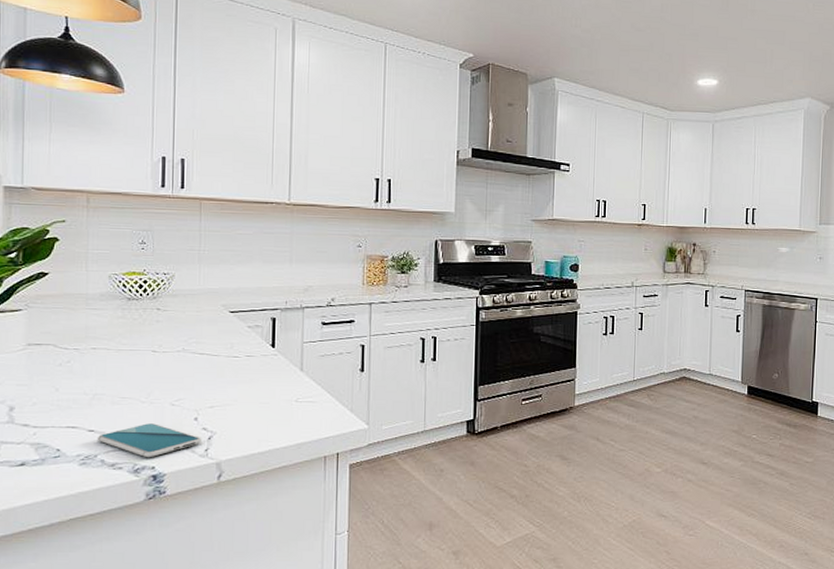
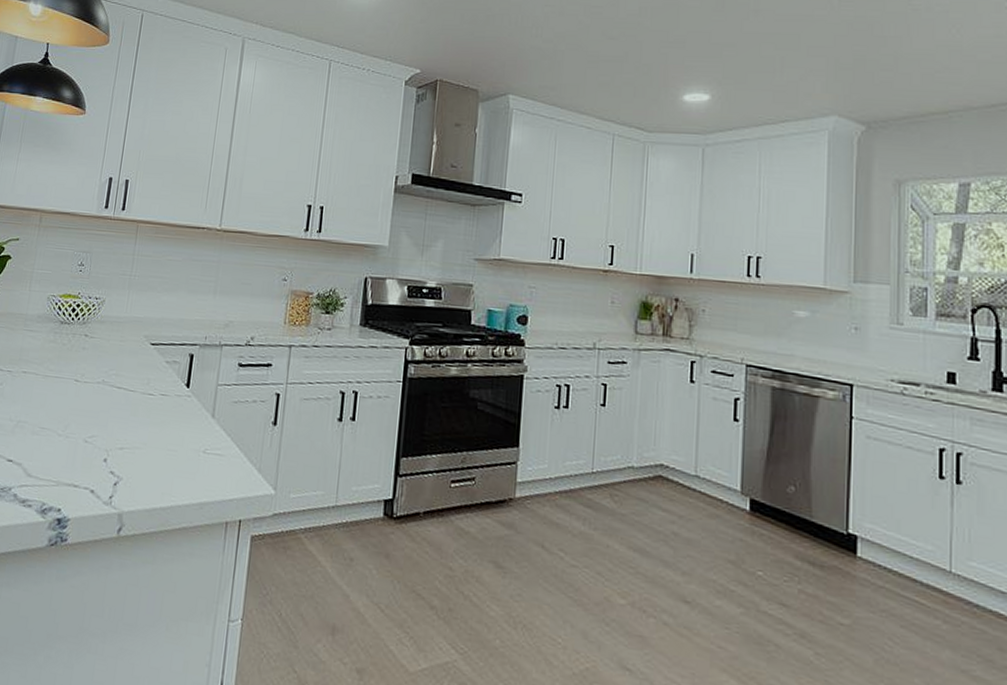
smartphone: present [97,423,201,458] -> none [13,459,108,499]

